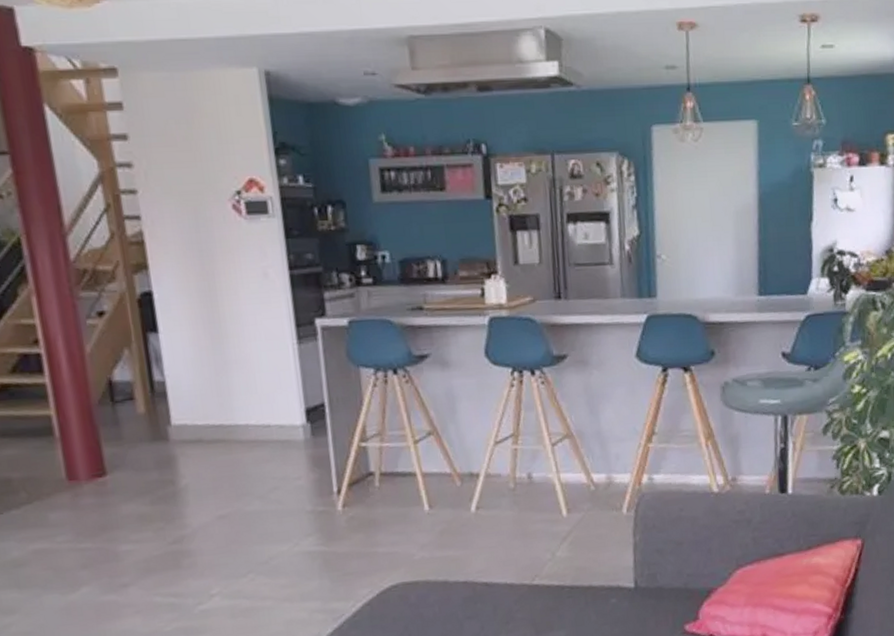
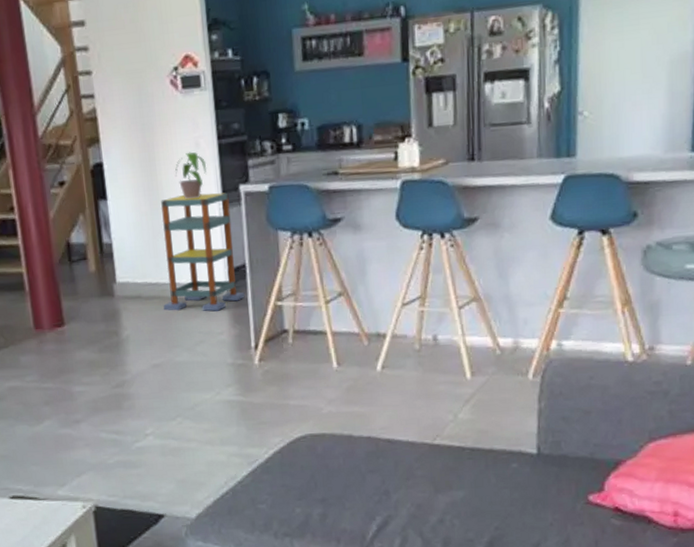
shelving unit: none [224,326,325,455] -> present [161,192,245,312]
potted plant: none [240,282,278,333] -> present [175,152,207,199]

